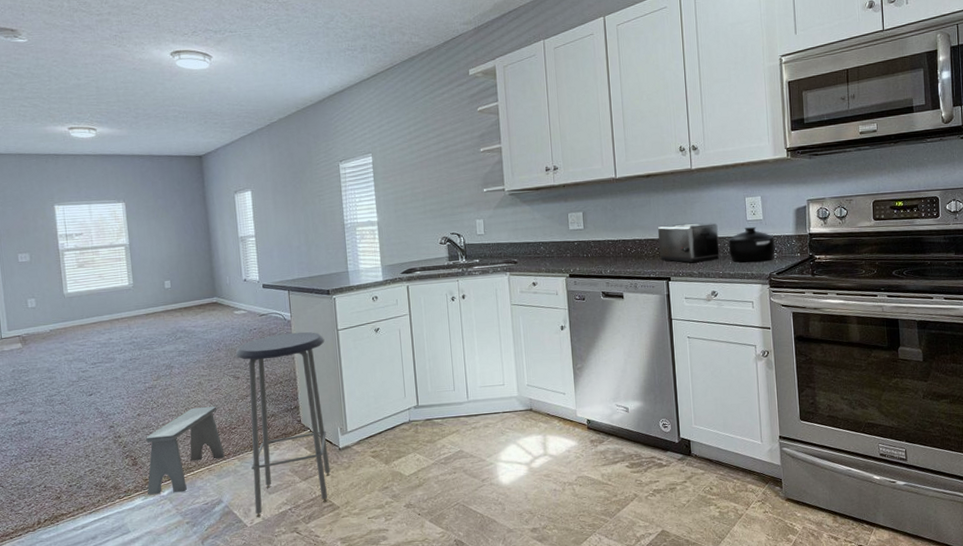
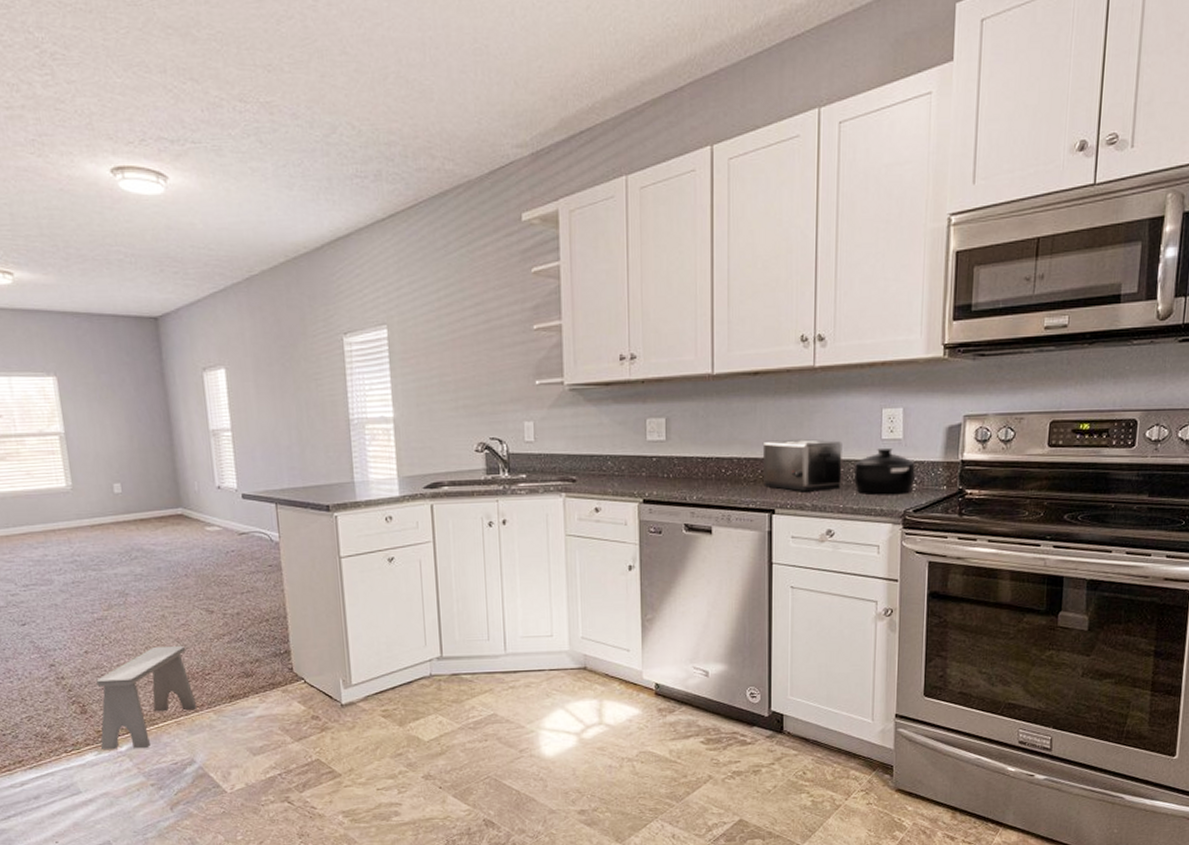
bar stool: present [236,332,331,517] -> none [209,557,331,782]

